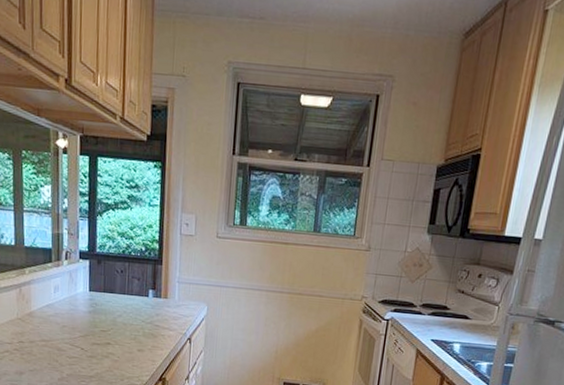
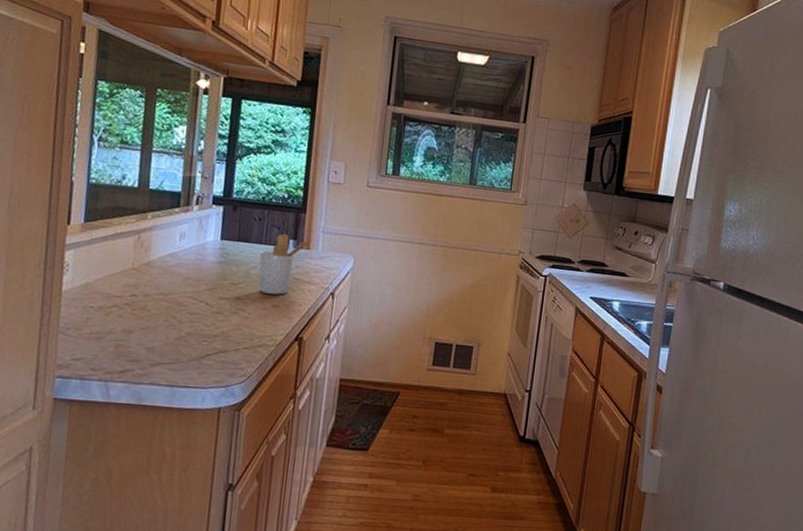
utensil holder: none [124,284,168,340] -> present [258,234,311,295]

